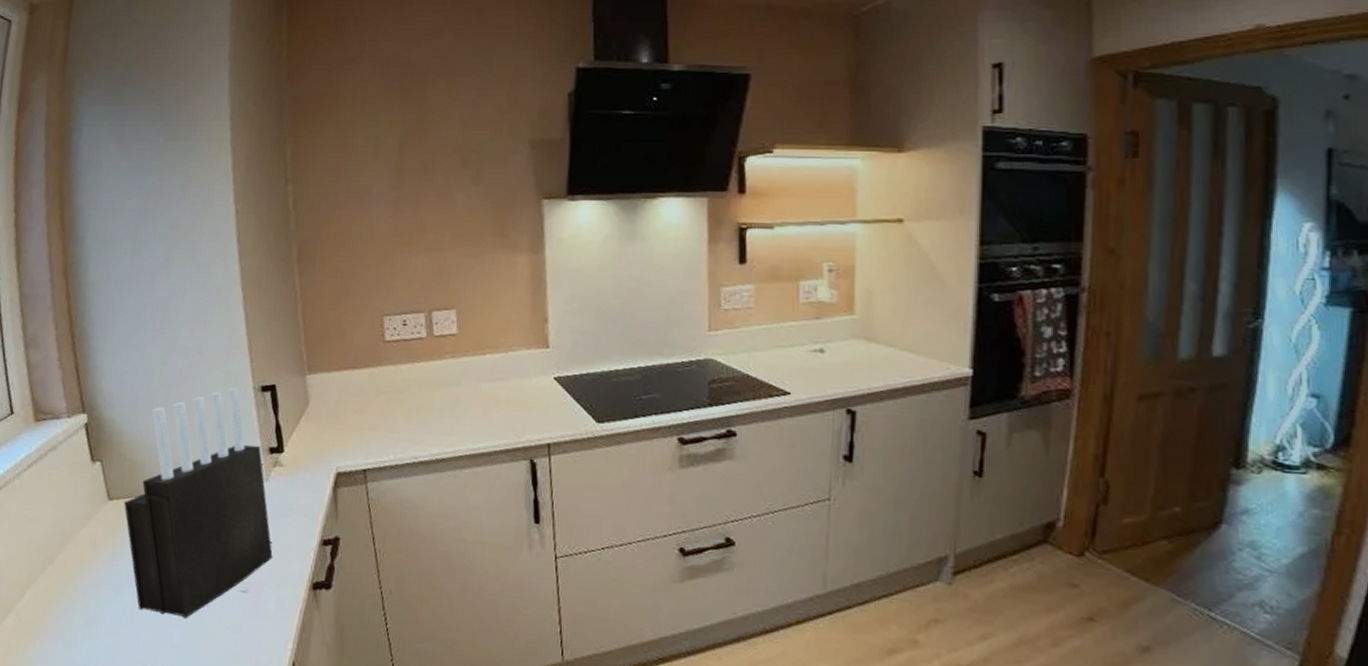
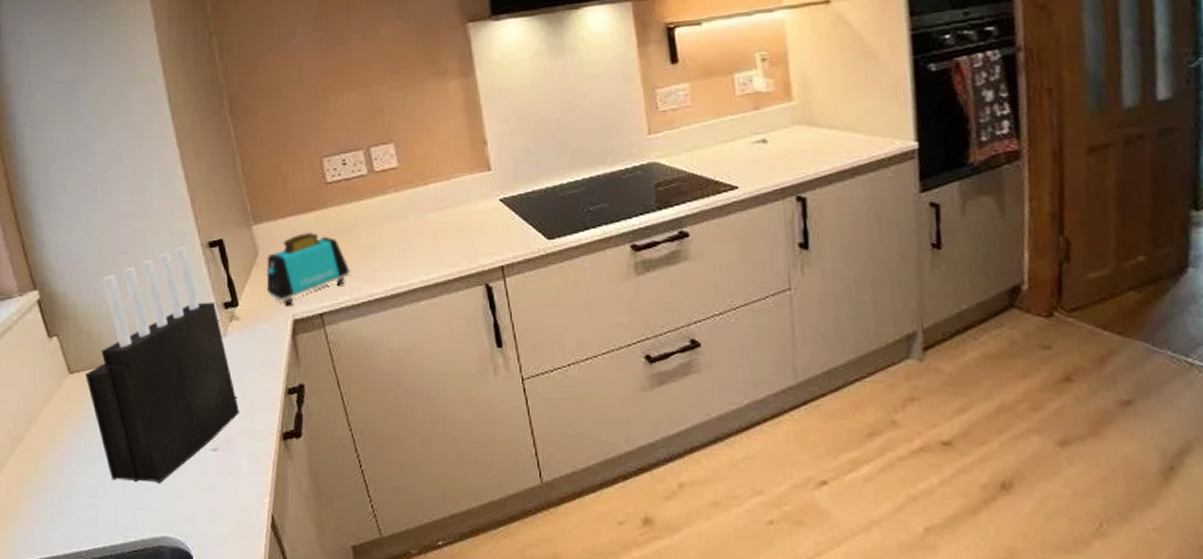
toaster: none [313,387,398,458] -> present [266,232,350,306]

